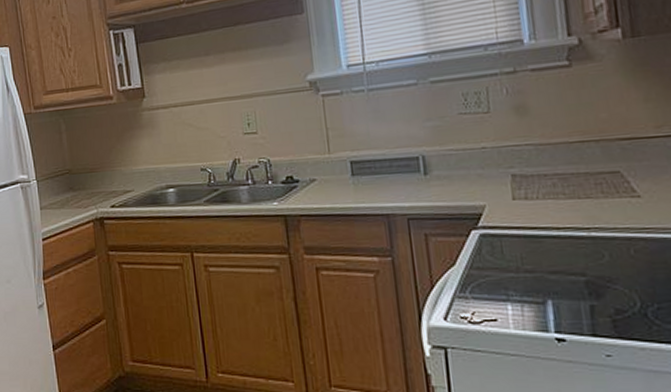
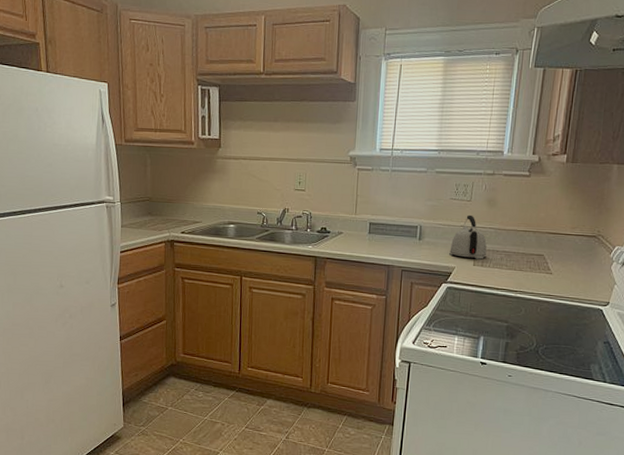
kettle: none [472,130,531,191] -> present [449,214,487,260]

